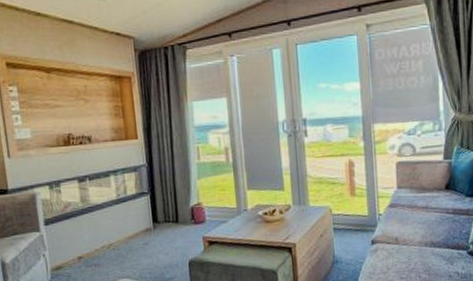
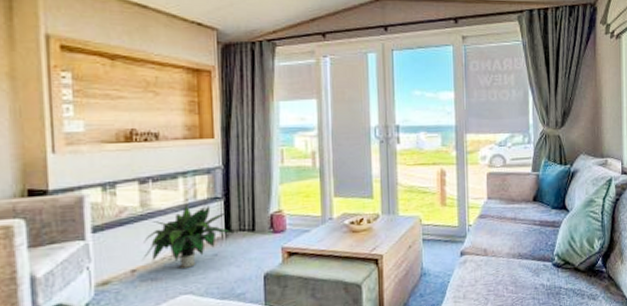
potted plant: none [86,200,160,256] -> present [143,205,233,268]

